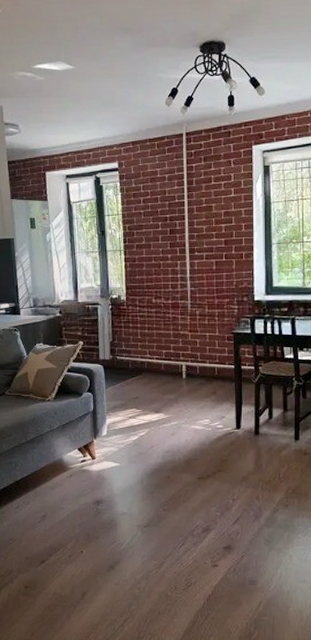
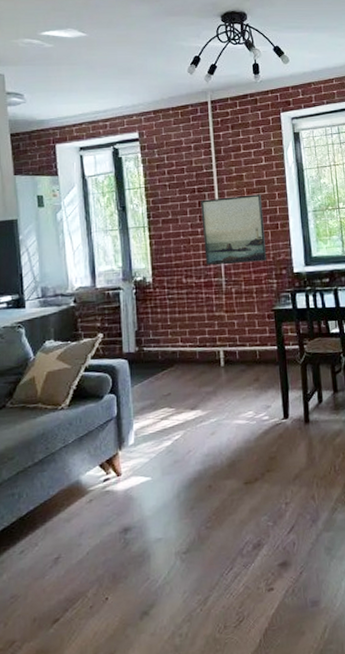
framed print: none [172,225,230,288] -> present [201,194,267,265]

